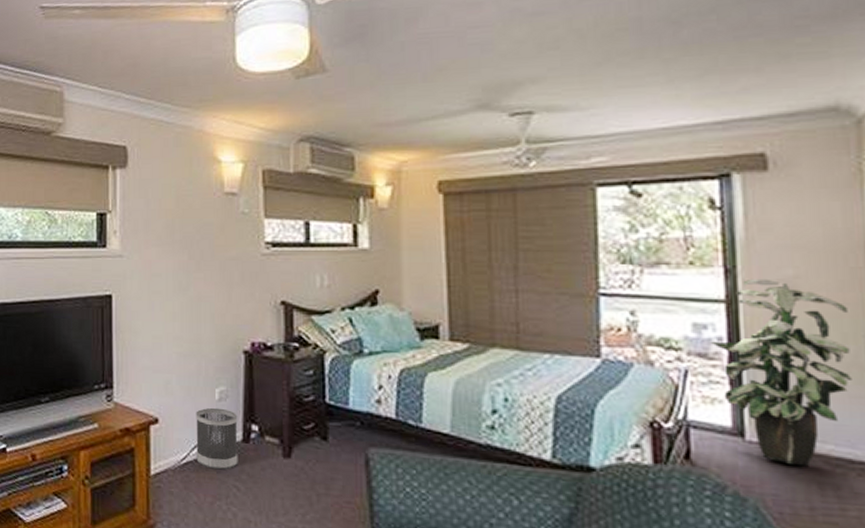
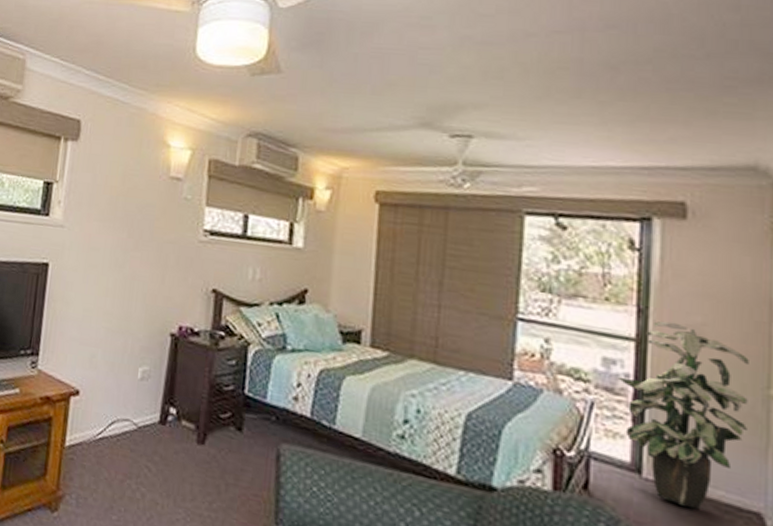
wastebasket: present [196,407,238,470] -> none [111,385,157,449]

